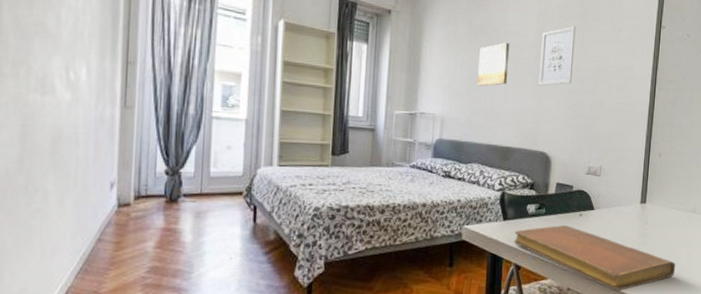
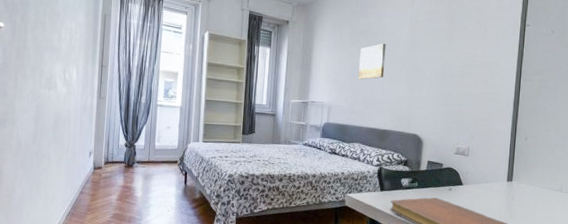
wall art: present [538,26,576,86] -> none [411,27,445,79]

